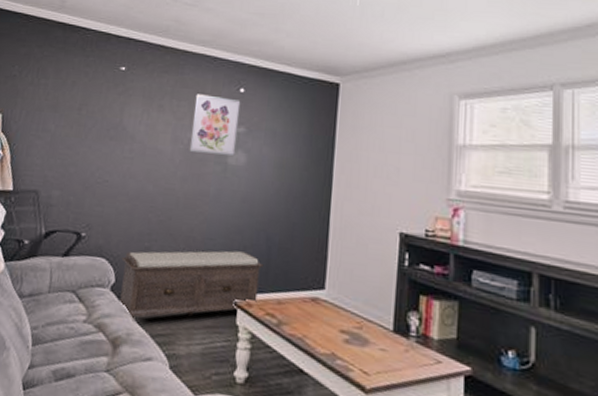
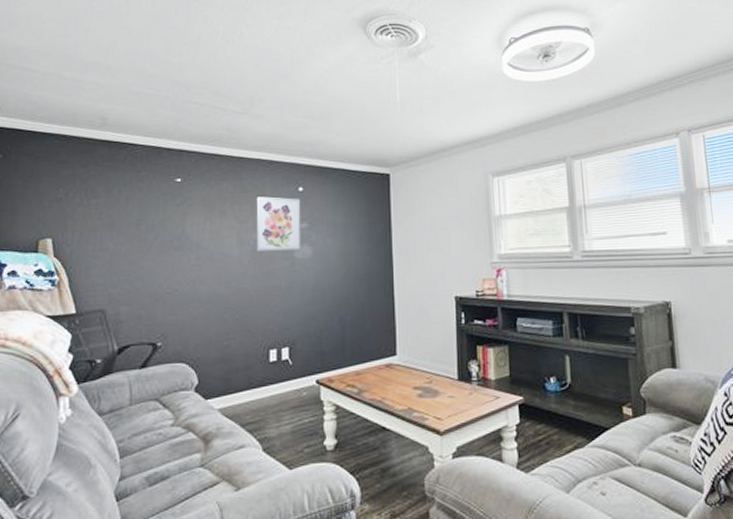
bench: present [117,250,264,321] -> none [202,334,340,416]

